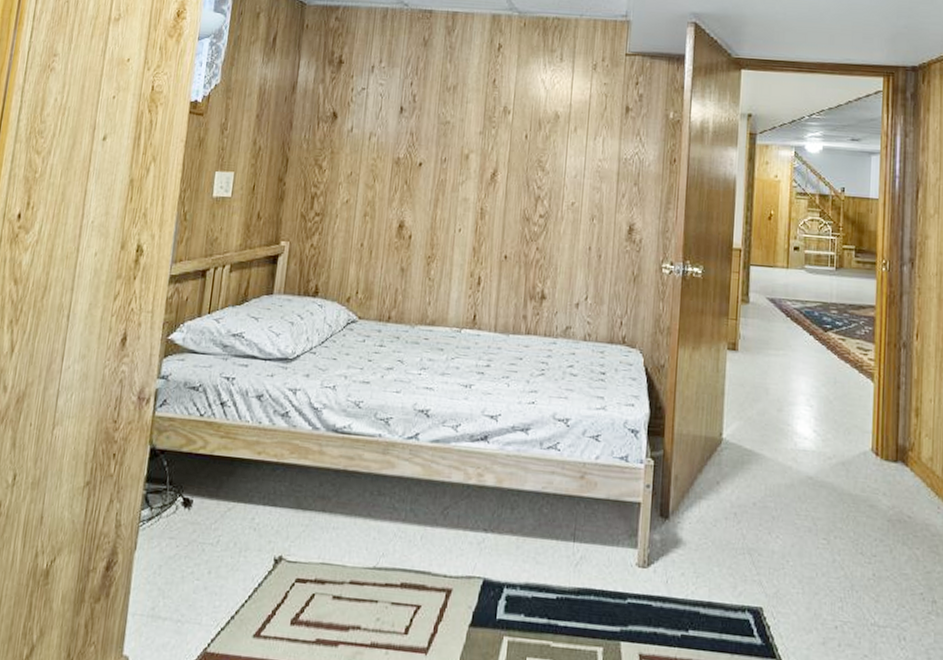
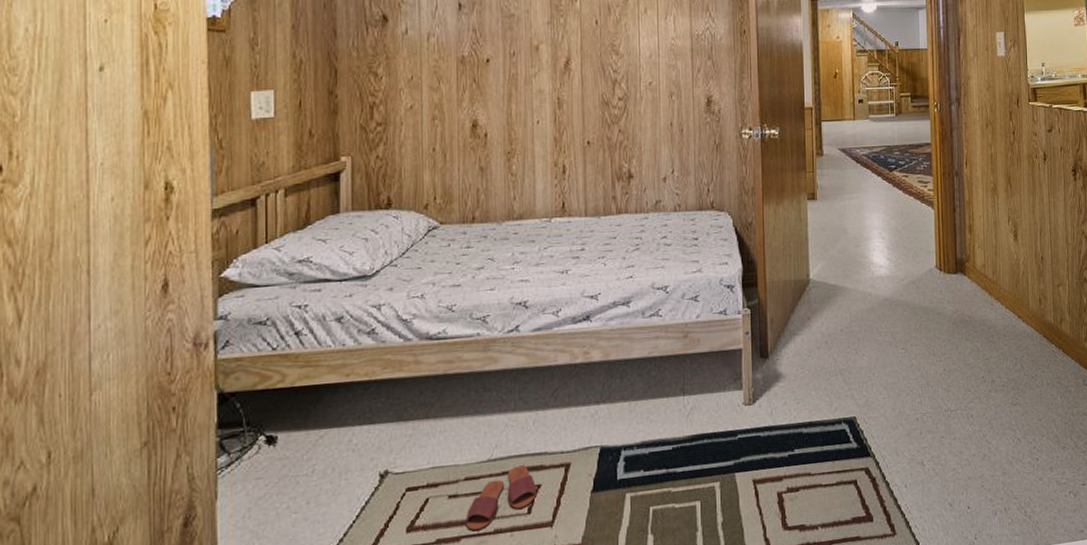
slippers: none [345,579,417,640] -> present [465,464,537,531]

